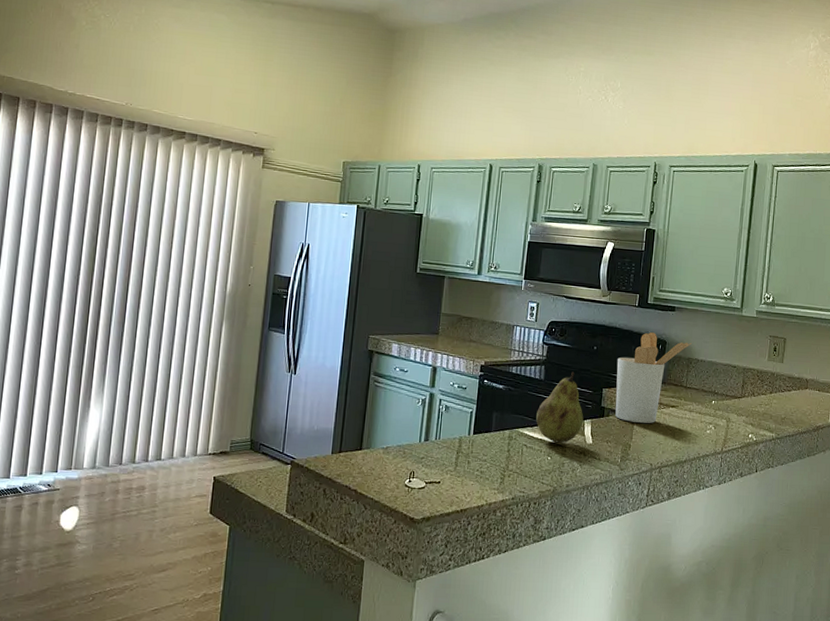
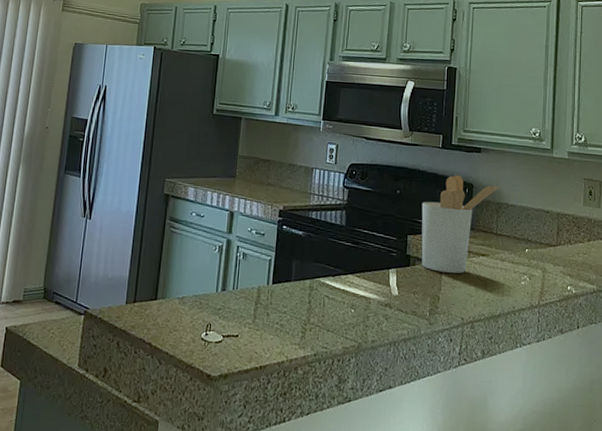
fruit: present [536,371,584,443] -> none [338,217,388,294]

